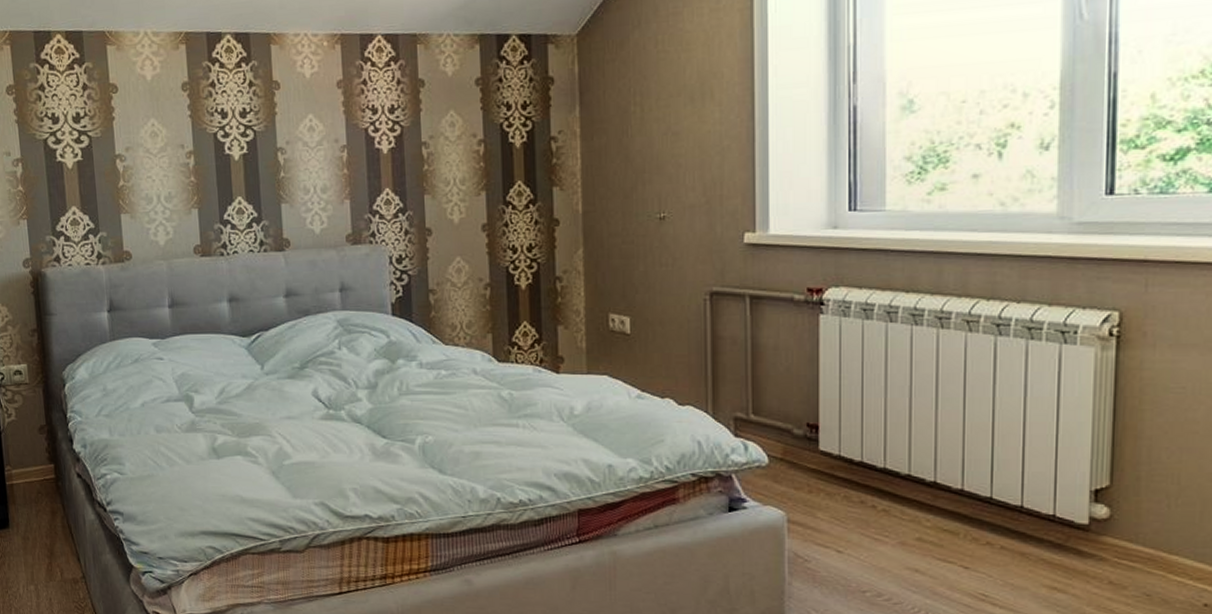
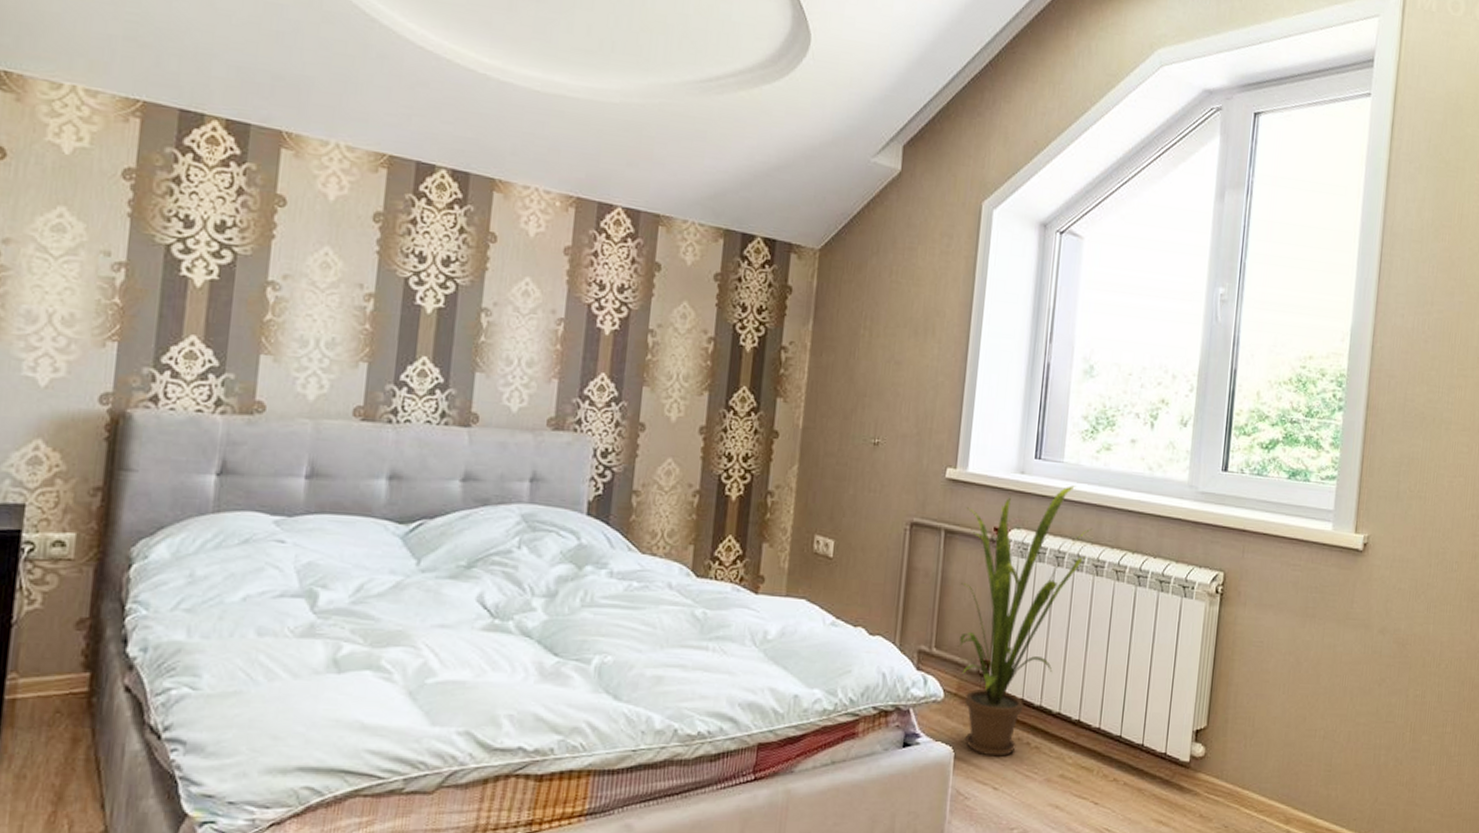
house plant: none [771,234,931,520] -> present [959,485,1093,757]

